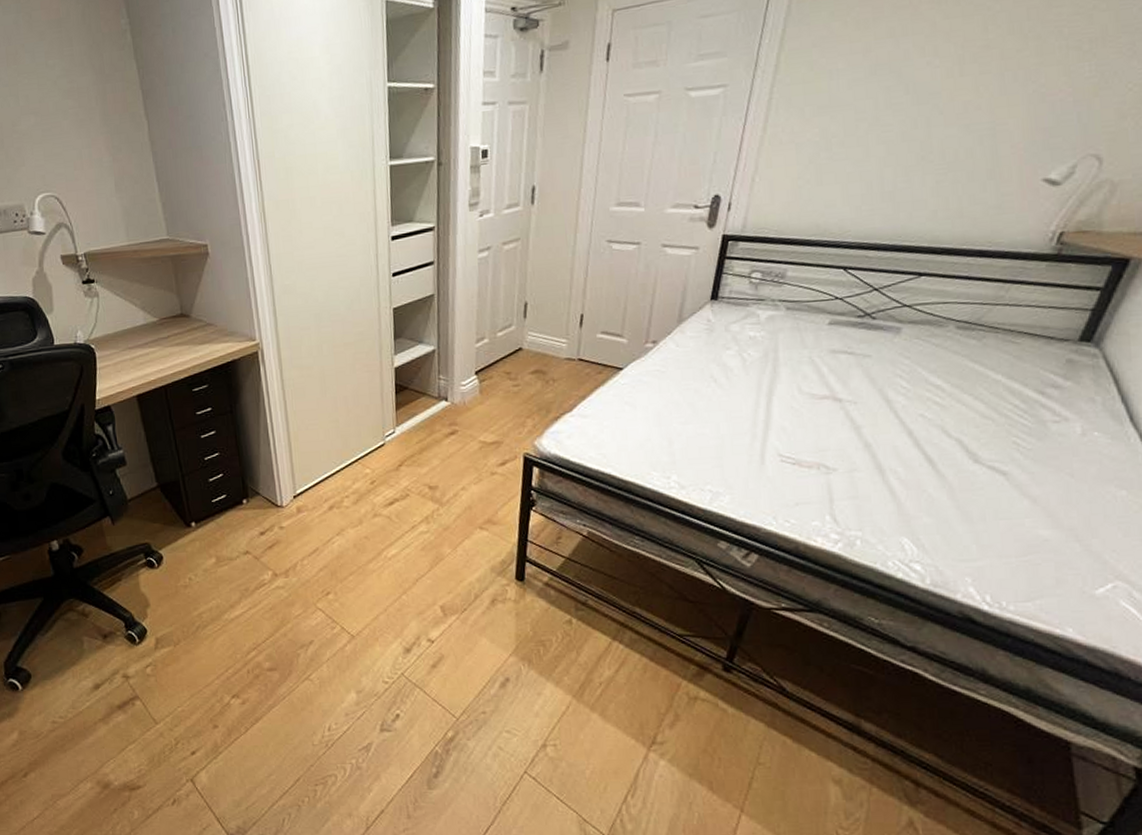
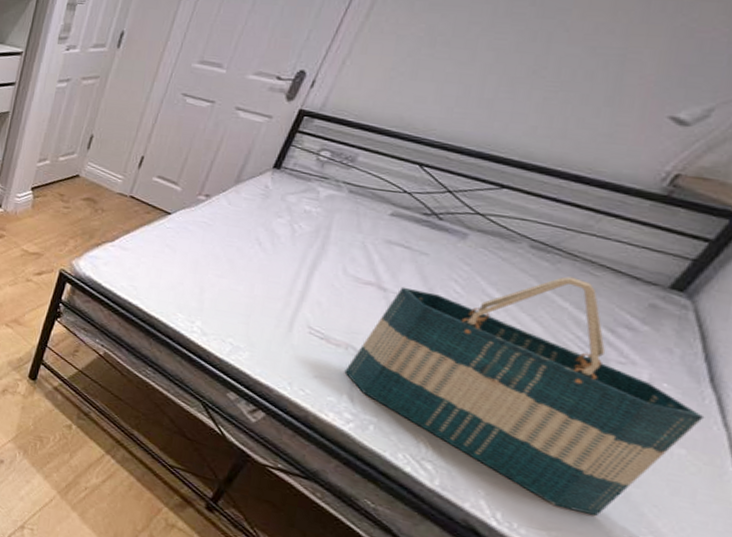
tote bag: none [822,349,1134,576] -> present [344,276,705,517]

